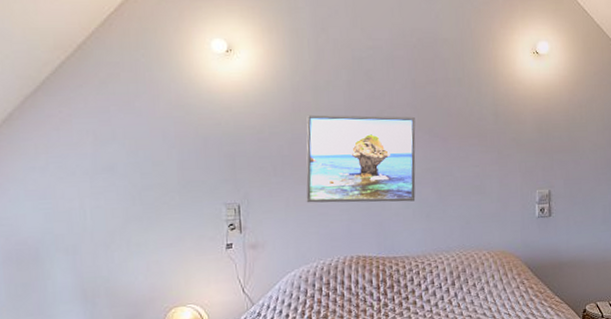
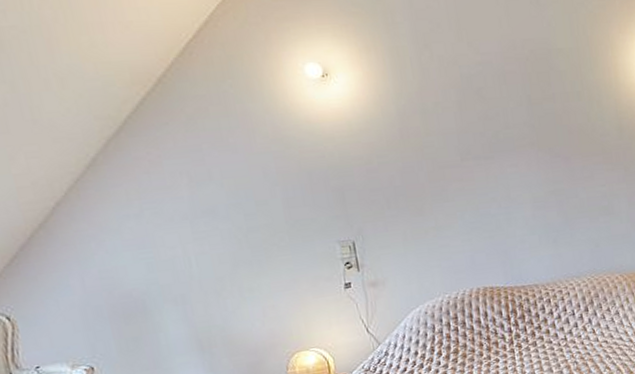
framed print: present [306,114,416,203] -> none [416,136,541,236]

